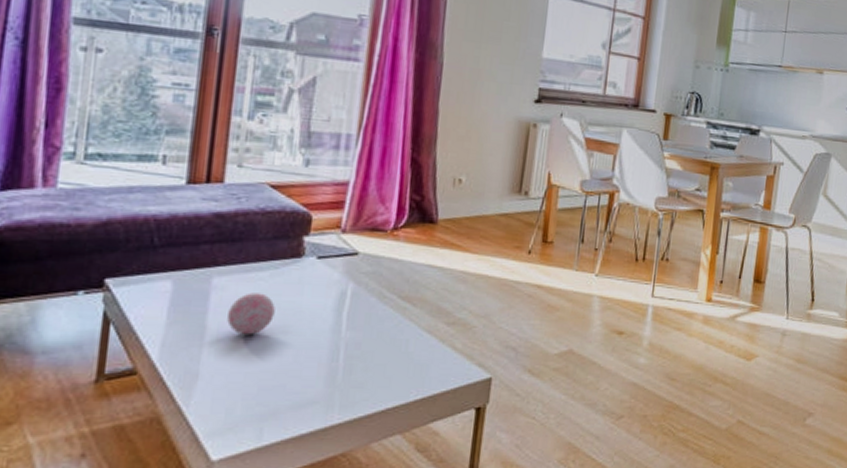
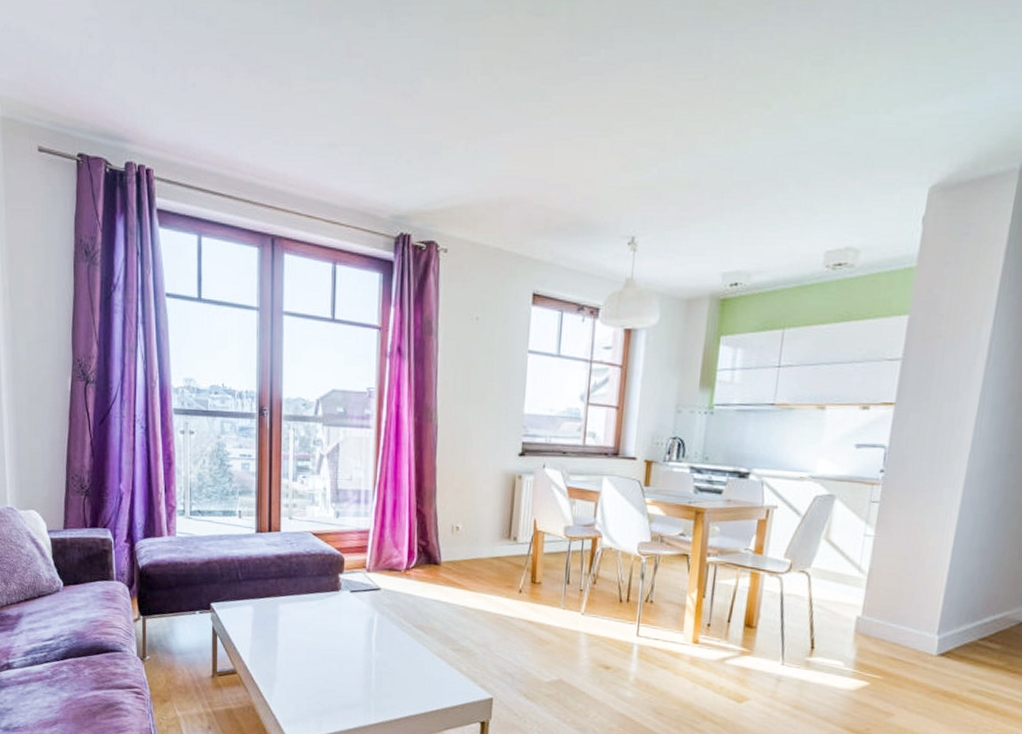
decorative ball: present [227,293,275,335] -> none [291,617,323,650]

